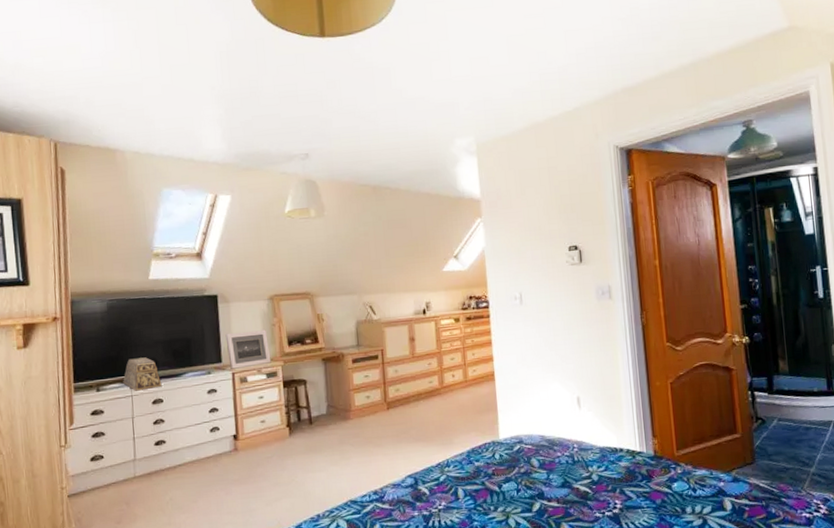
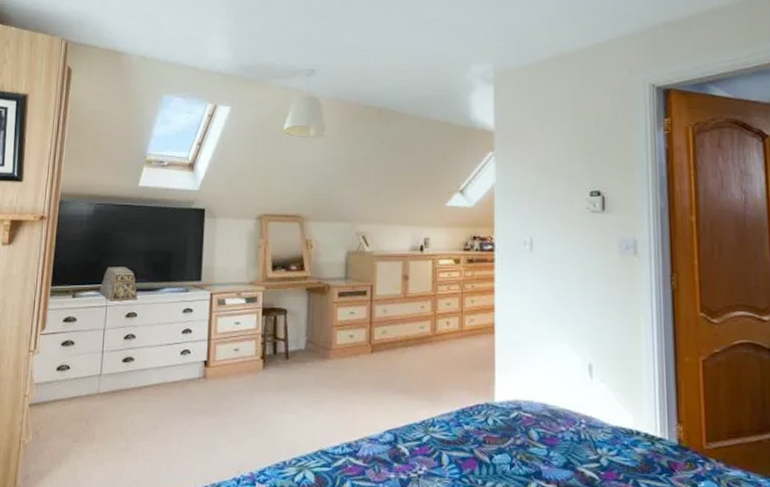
picture frame: present [225,329,271,369] -> none [208,250,253,289]

